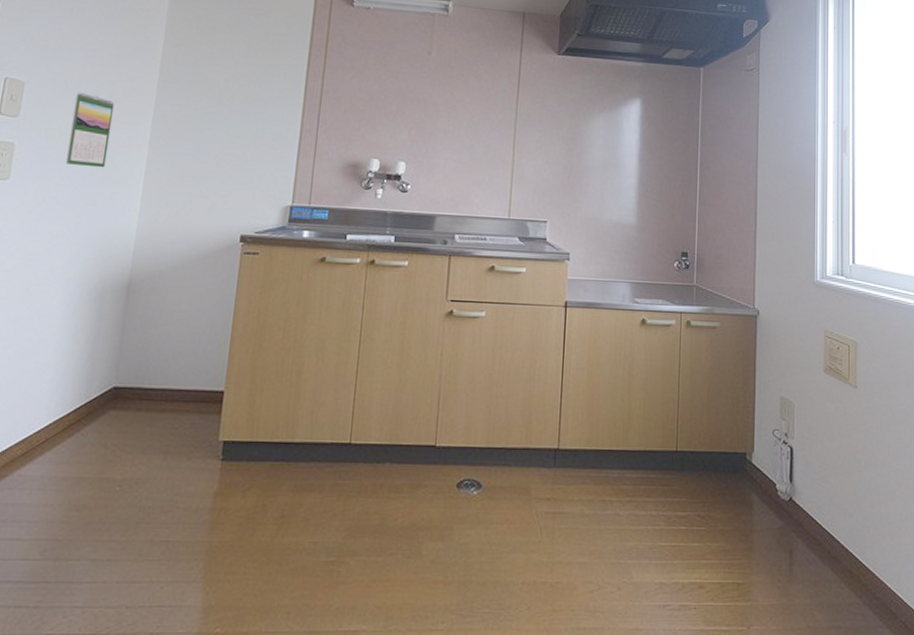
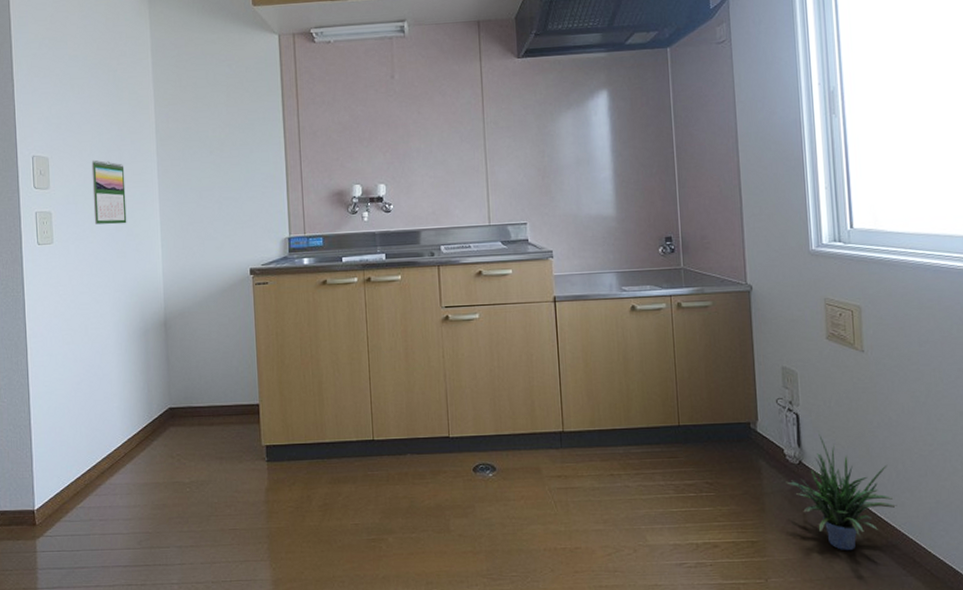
potted plant: none [776,466,878,597] -> present [786,430,897,550]

